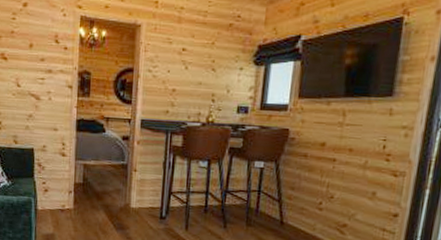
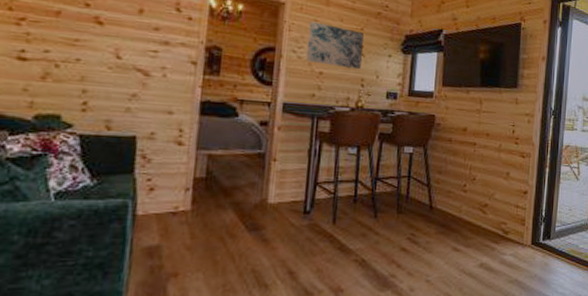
wall art: none [160,40,216,85] -> present [305,21,365,70]

